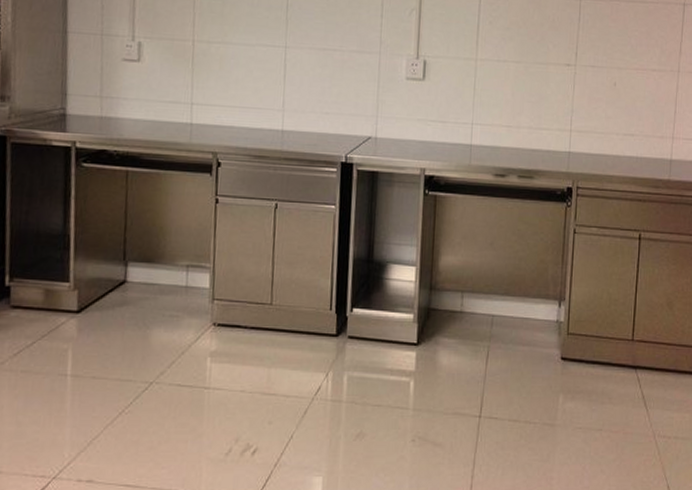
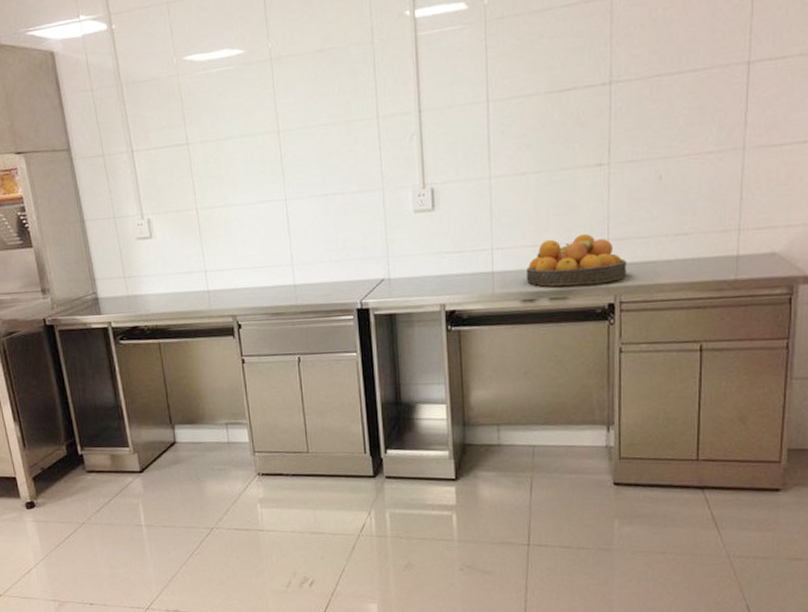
fruit bowl: none [499,122,584,169] -> present [526,234,627,287]

